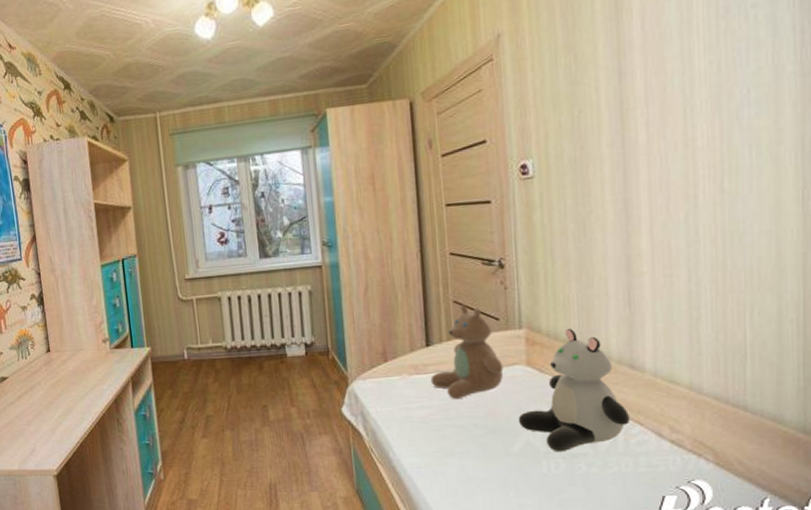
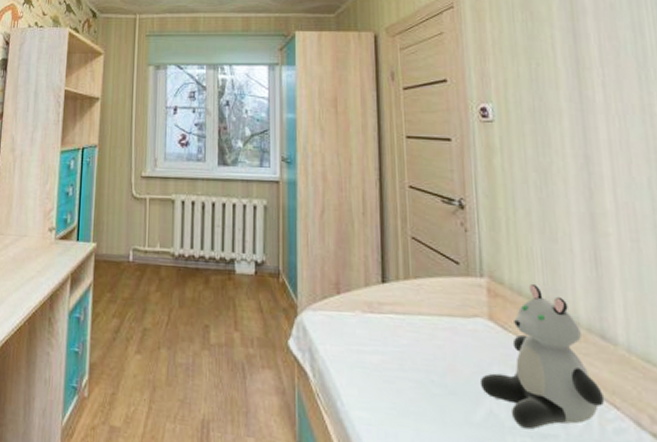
teddy bear: present [430,304,504,399] -> none [385,241,464,348]

